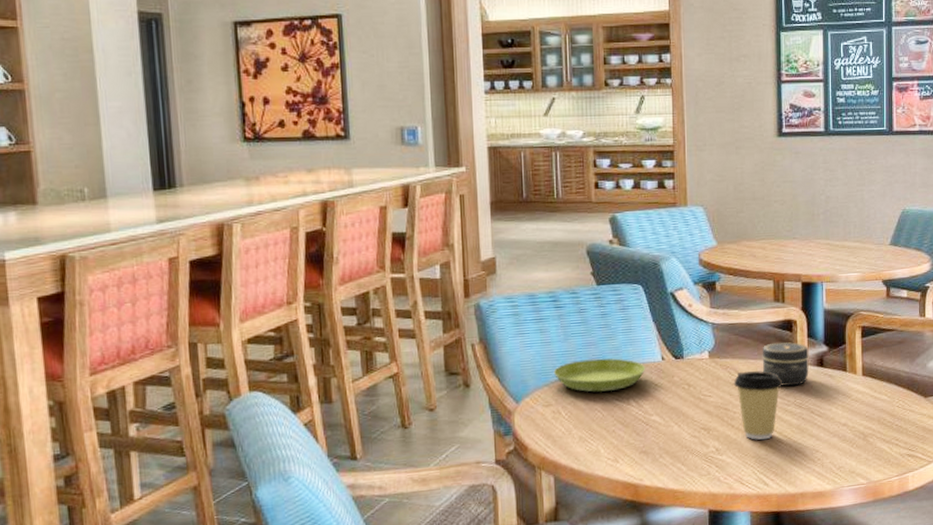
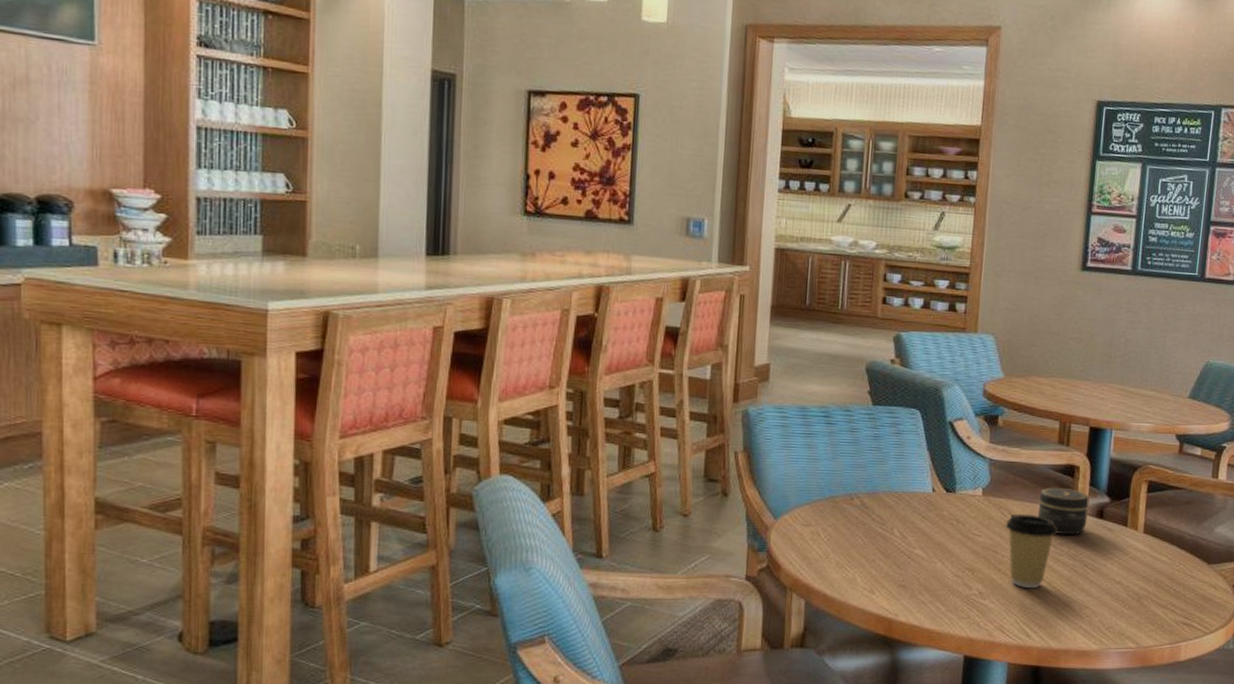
saucer: present [553,358,646,392] -> none [816,481,915,518]

